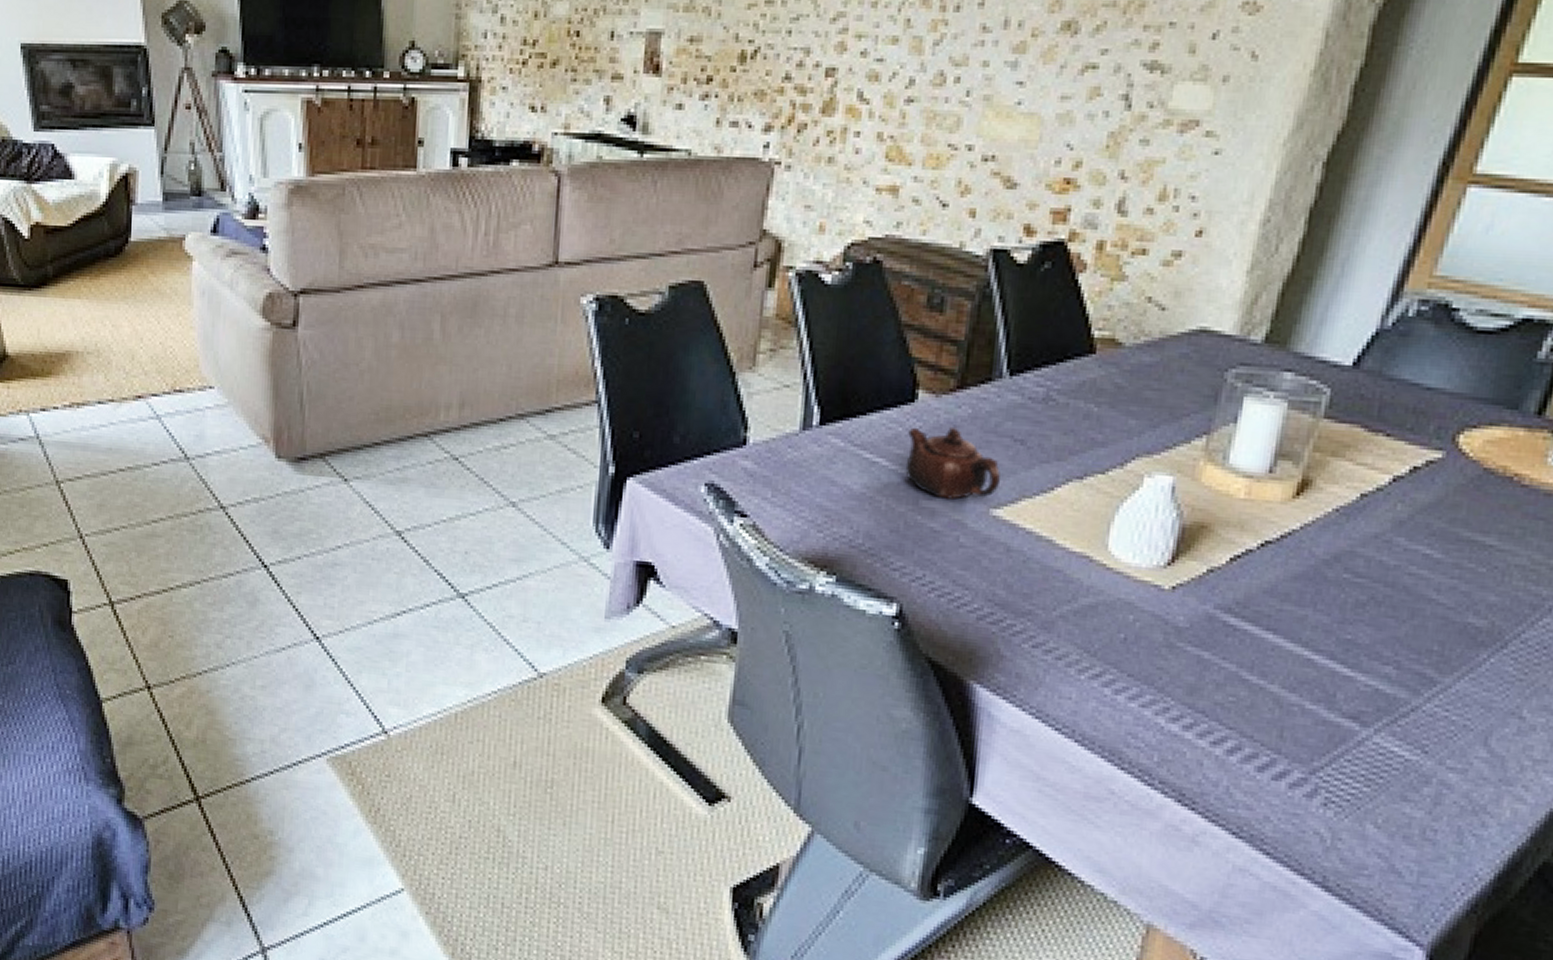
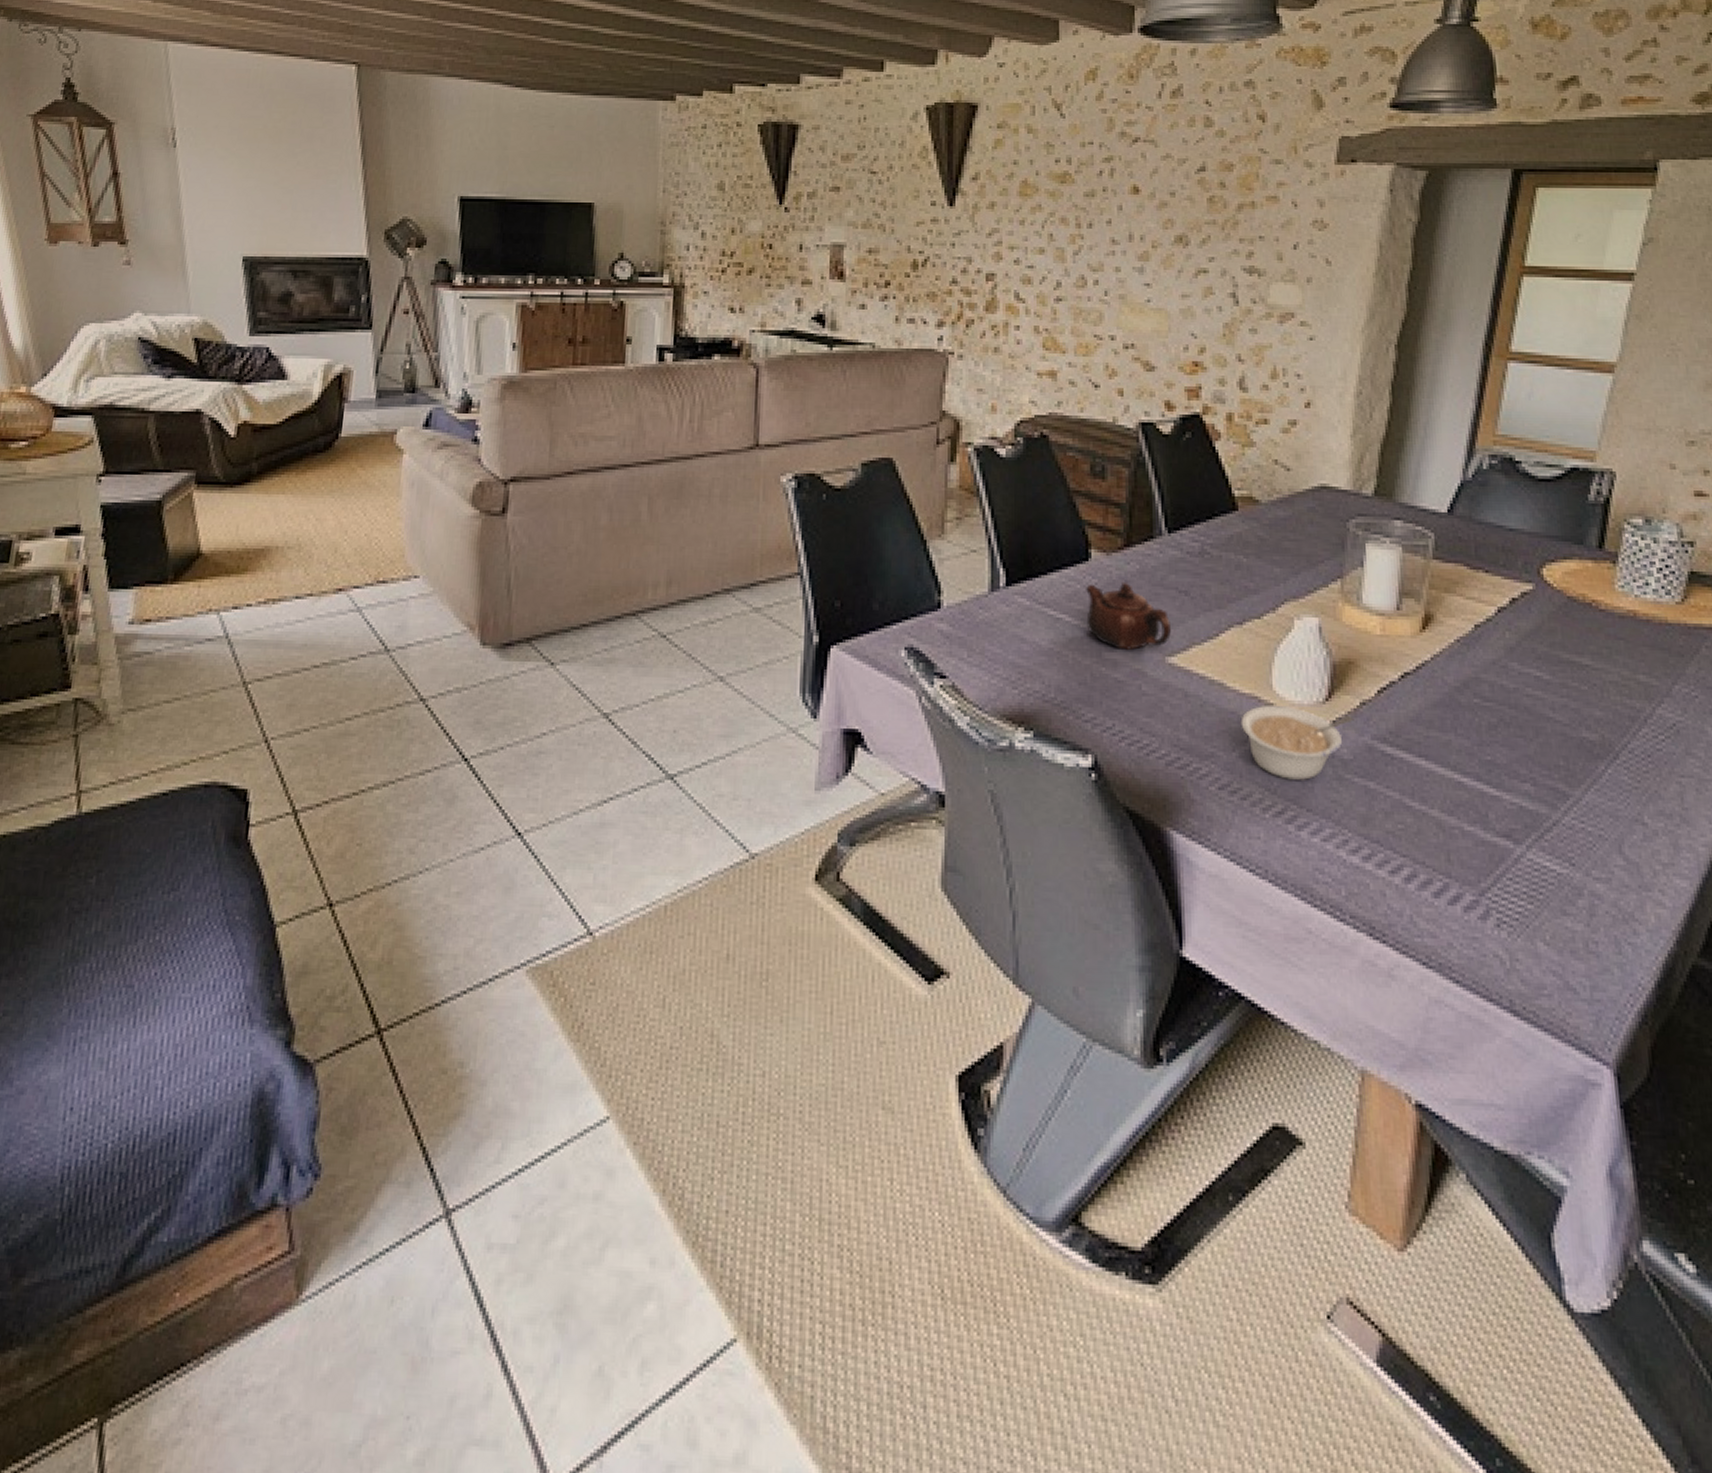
legume: none [1066,565,1198,646] -> present [1240,705,1354,781]

